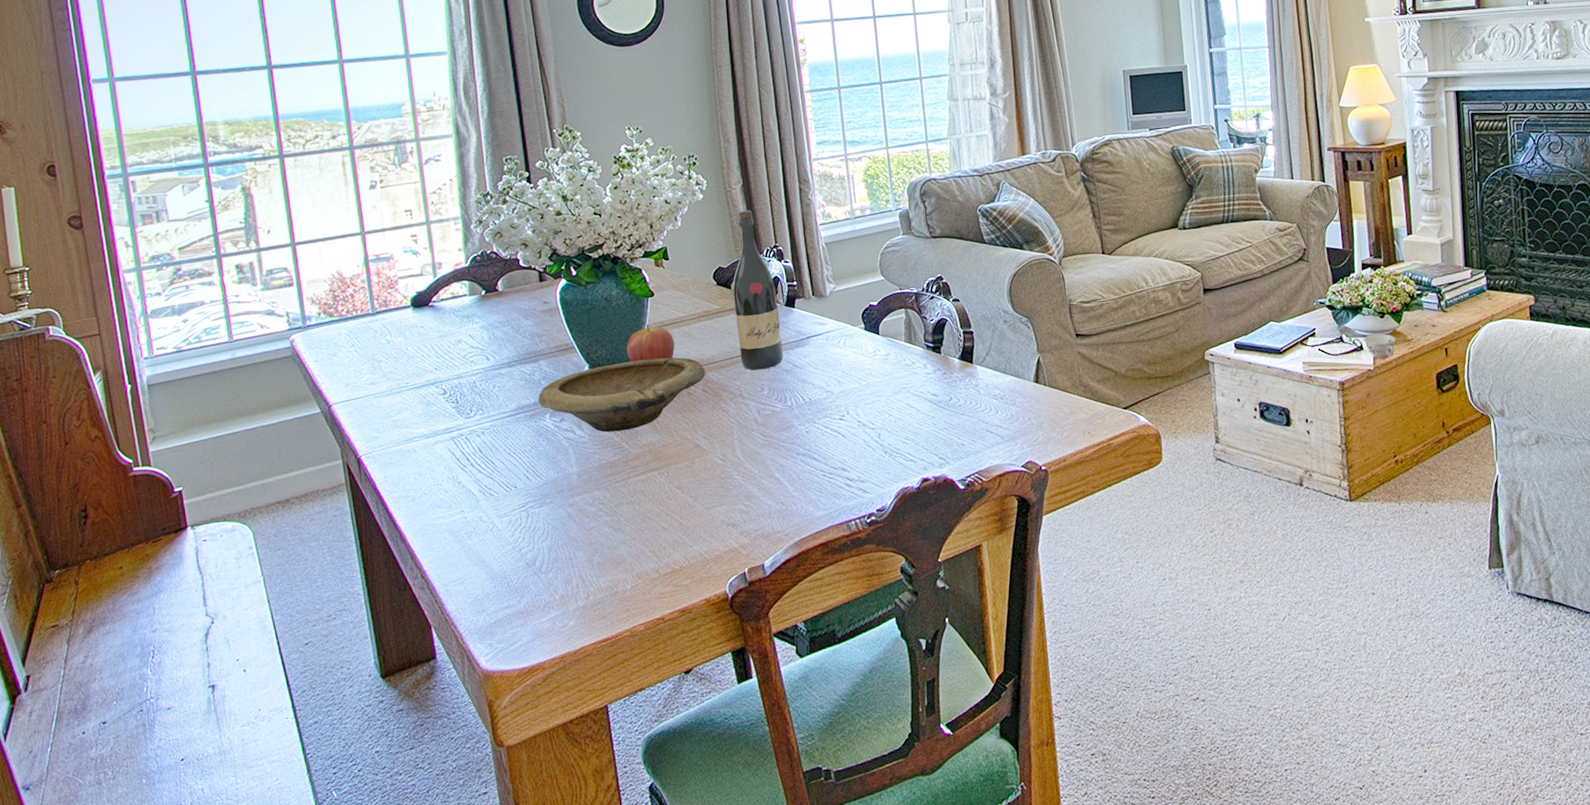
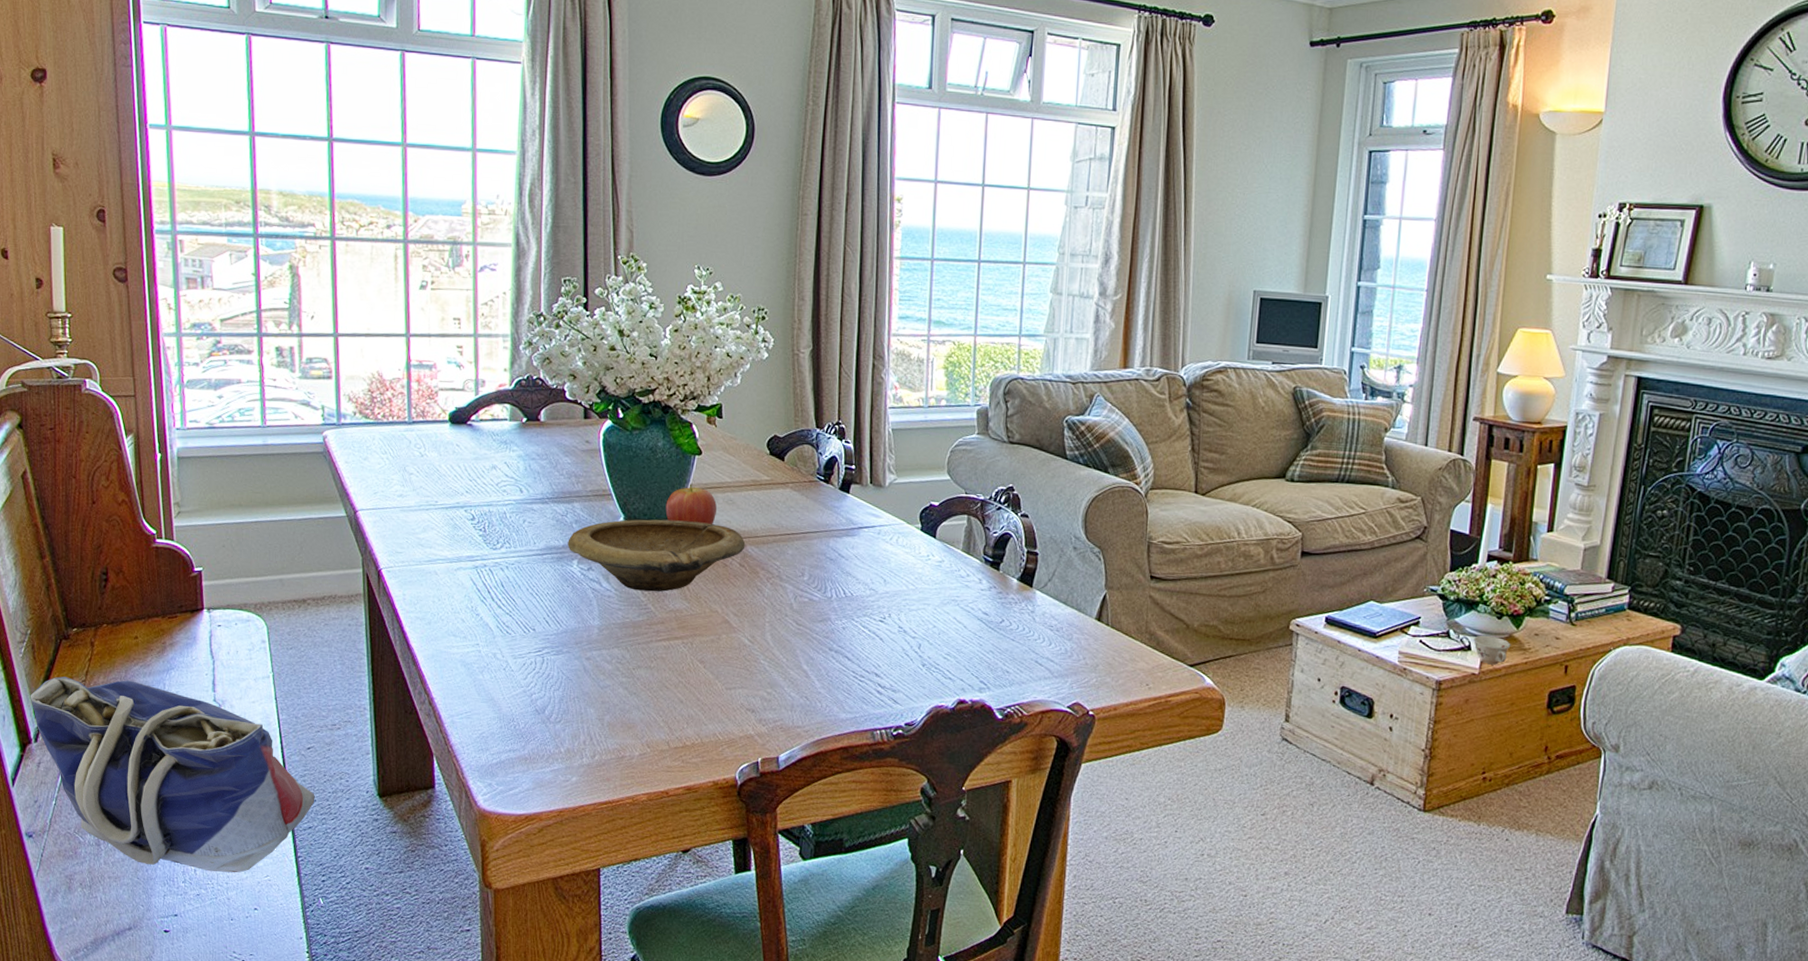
tote bag: none [16,611,318,794] -> present [30,676,315,873]
wine bottle: present [732,210,783,371] -> none [784,378,832,554]

